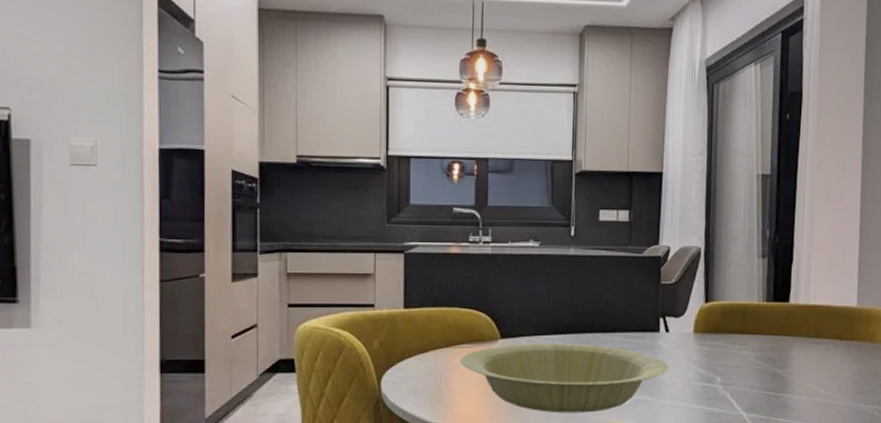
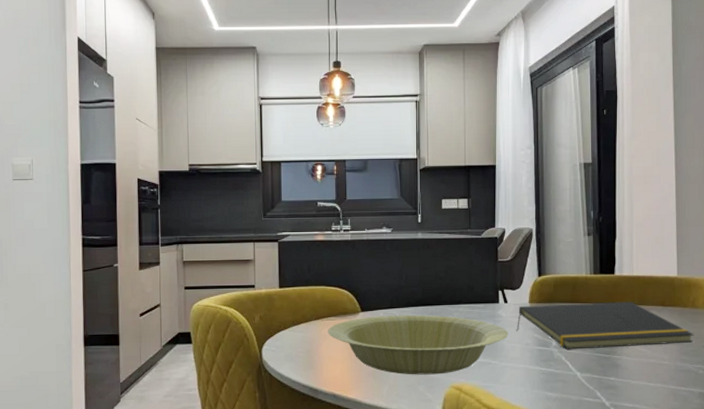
notepad: none [677,333,871,387] -> present [516,301,694,350]

